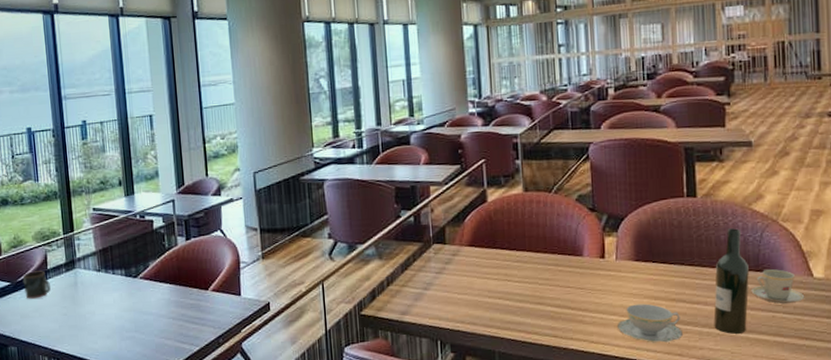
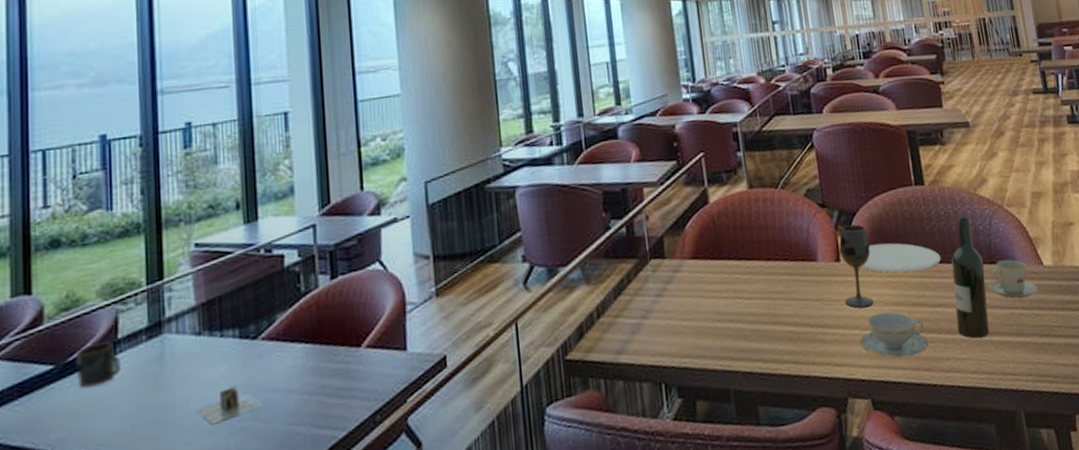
napkin holder: none [99,307,144,332] -> present [196,385,265,425]
wine glass: none [604,227,635,299] -> present [839,224,873,309]
plate: none [624,245,706,273] -> present [860,243,941,274]

